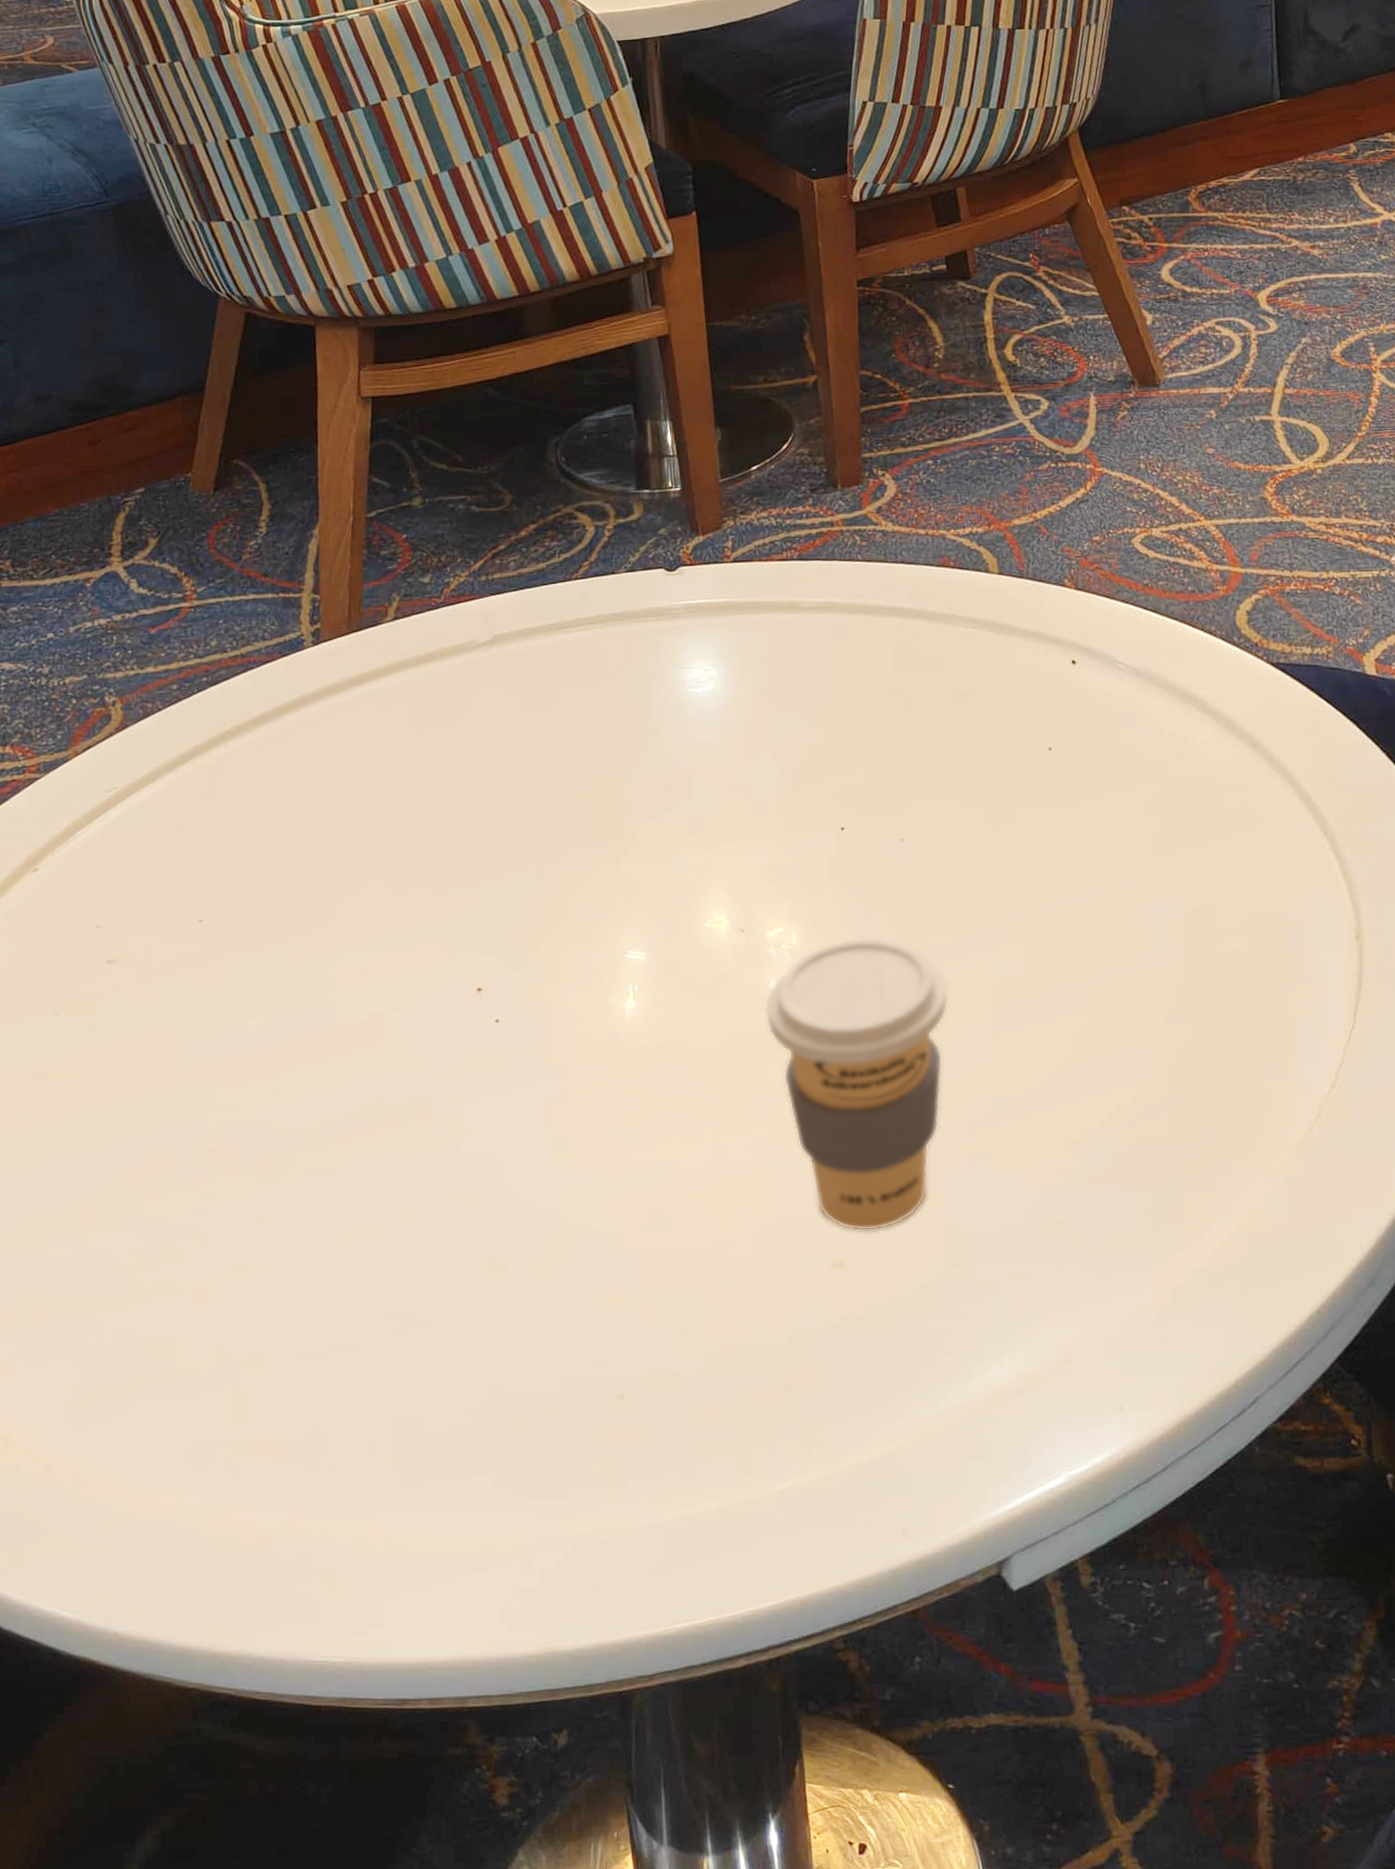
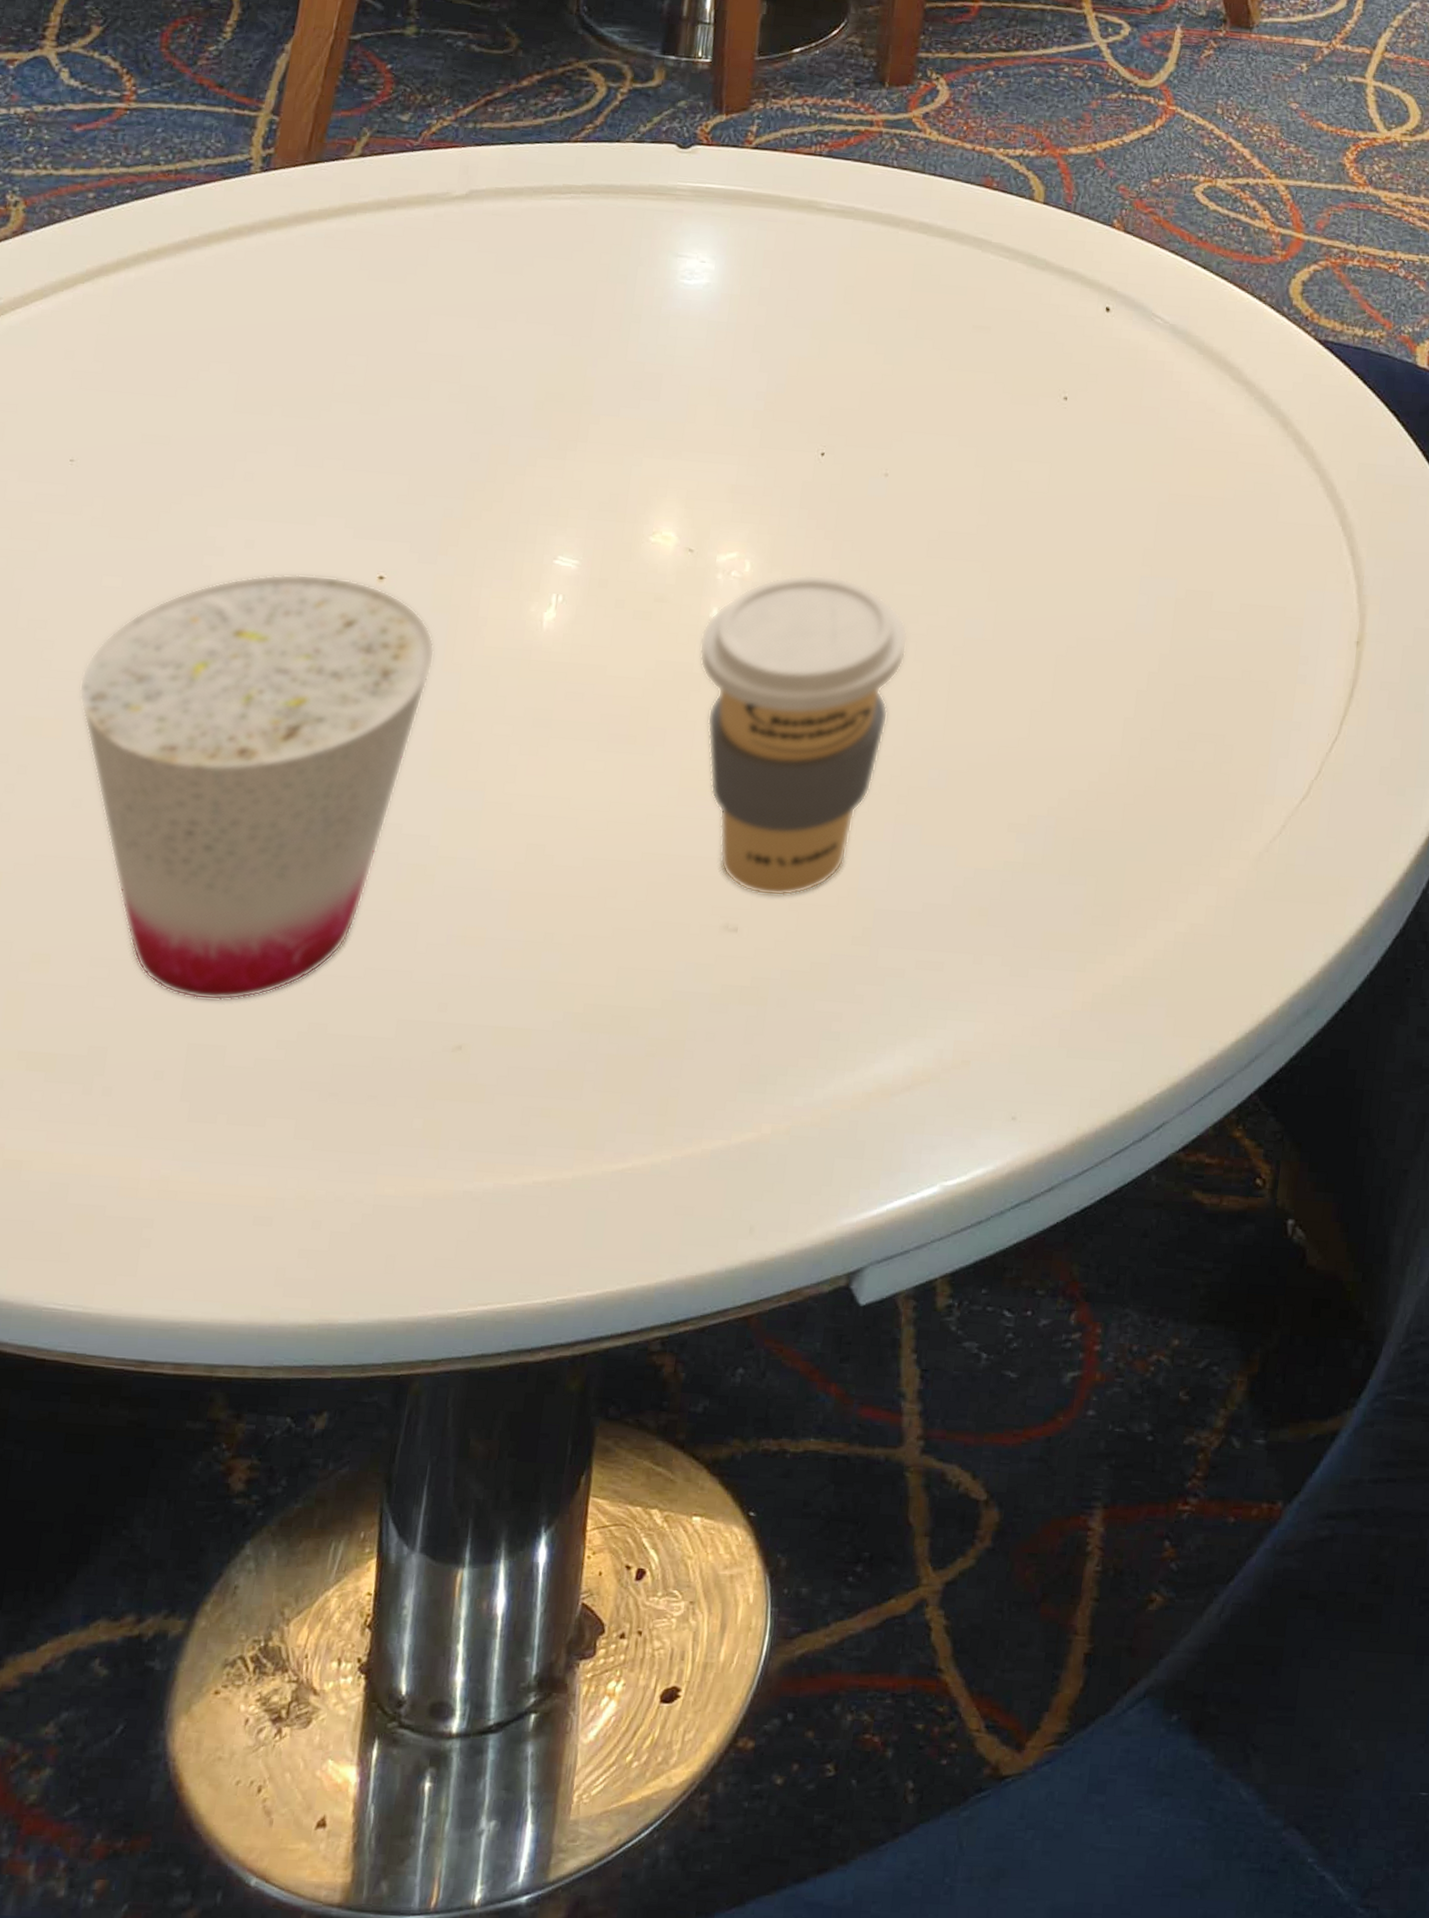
cup: none [242,994,538,1379] -> present [78,574,435,1001]

